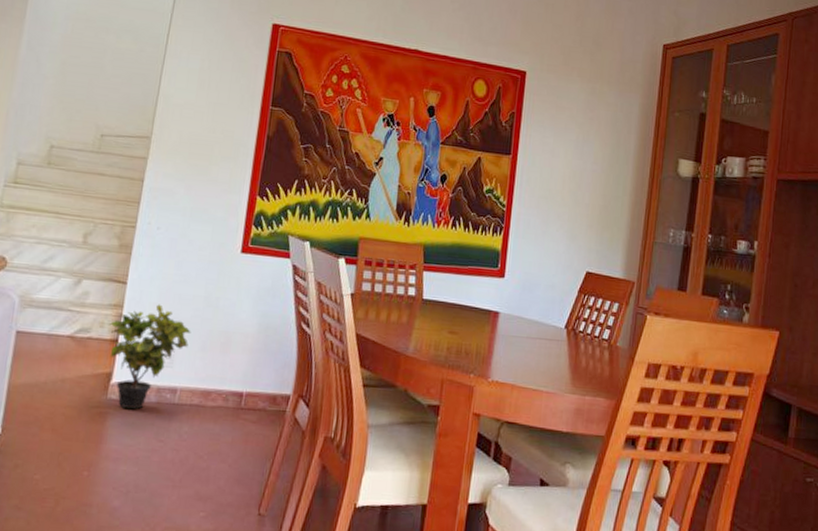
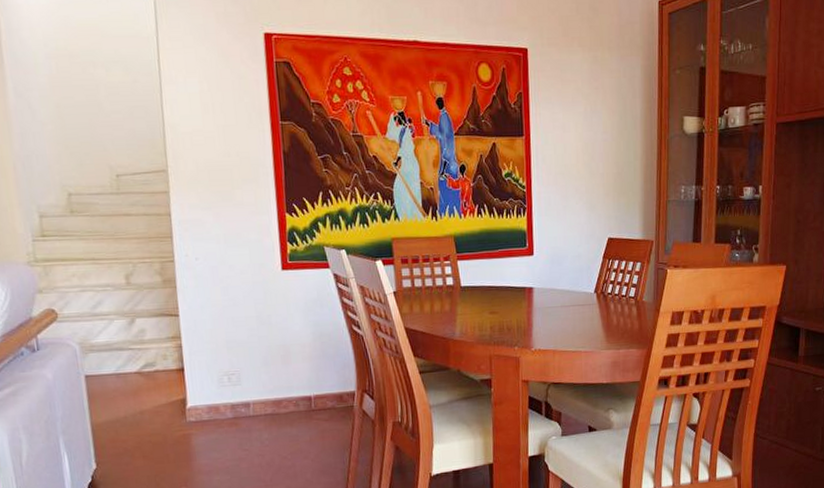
potted plant: present [109,304,191,409] -> none [172,330,251,428]

